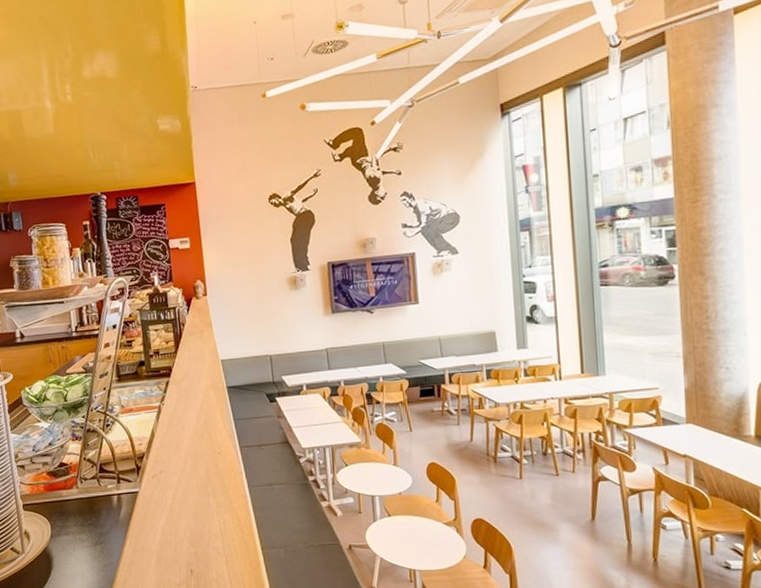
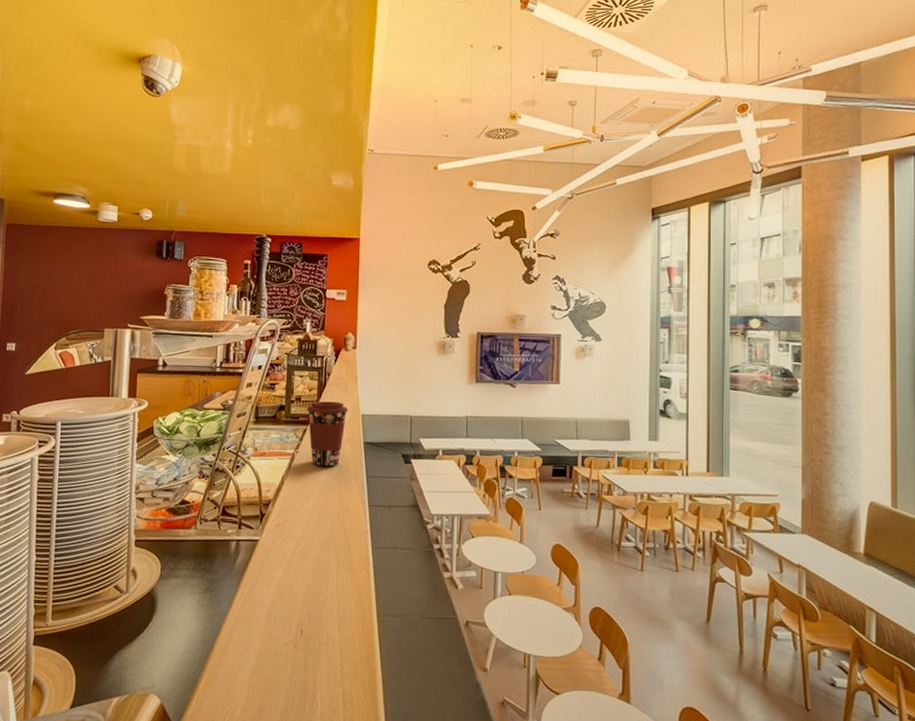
coffee cup: none [166,350,207,415] -> present [306,401,348,466]

